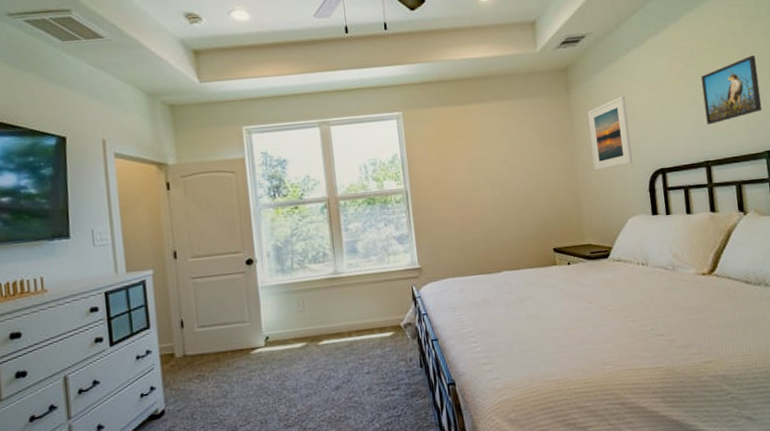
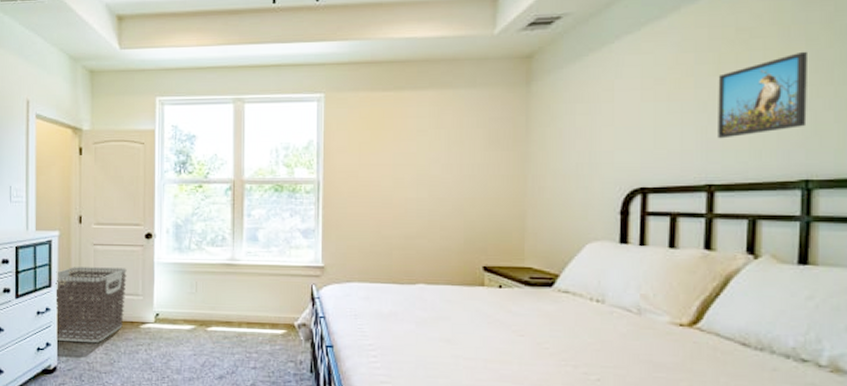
clothes hamper: none [153,297,233,382] -> present [55,267,127,343]
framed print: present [587,95,633,171] -> none [550,93,605,182]

